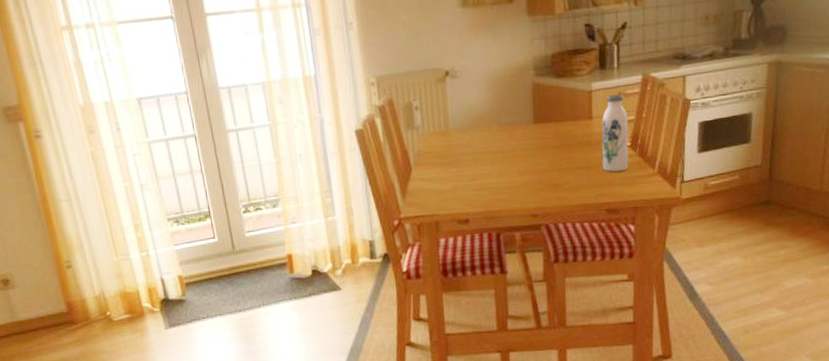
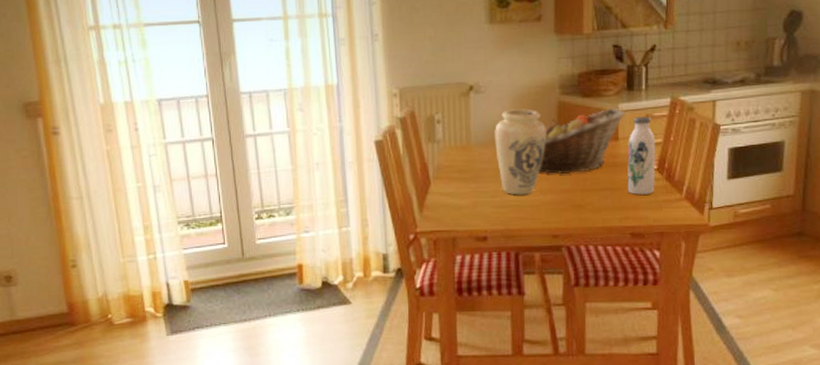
vase: none [472,92,523,178] -> present [495,109,547,195]
fruit basket: none [515,87,598,156] -> present [538,108,625,175]

